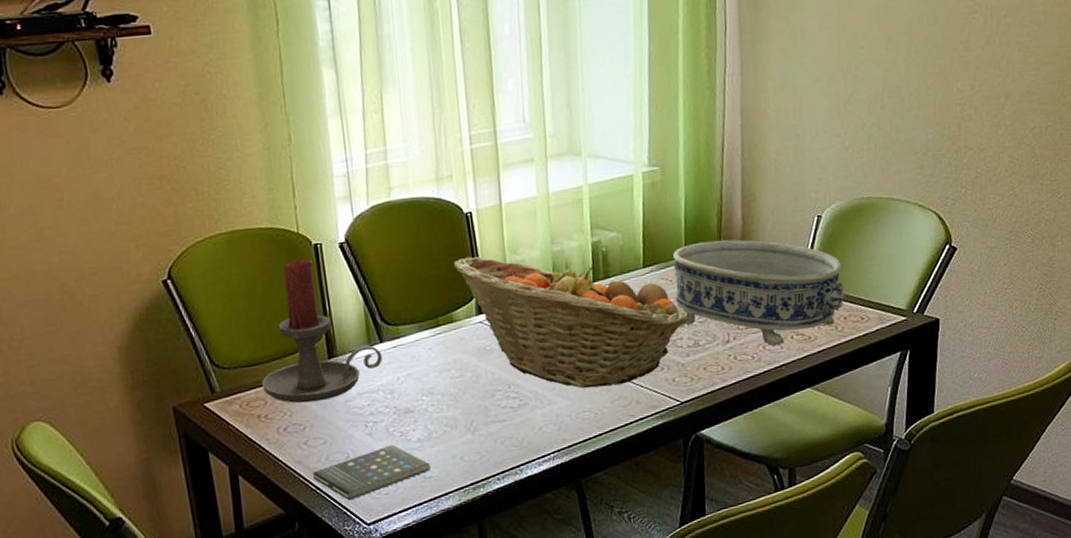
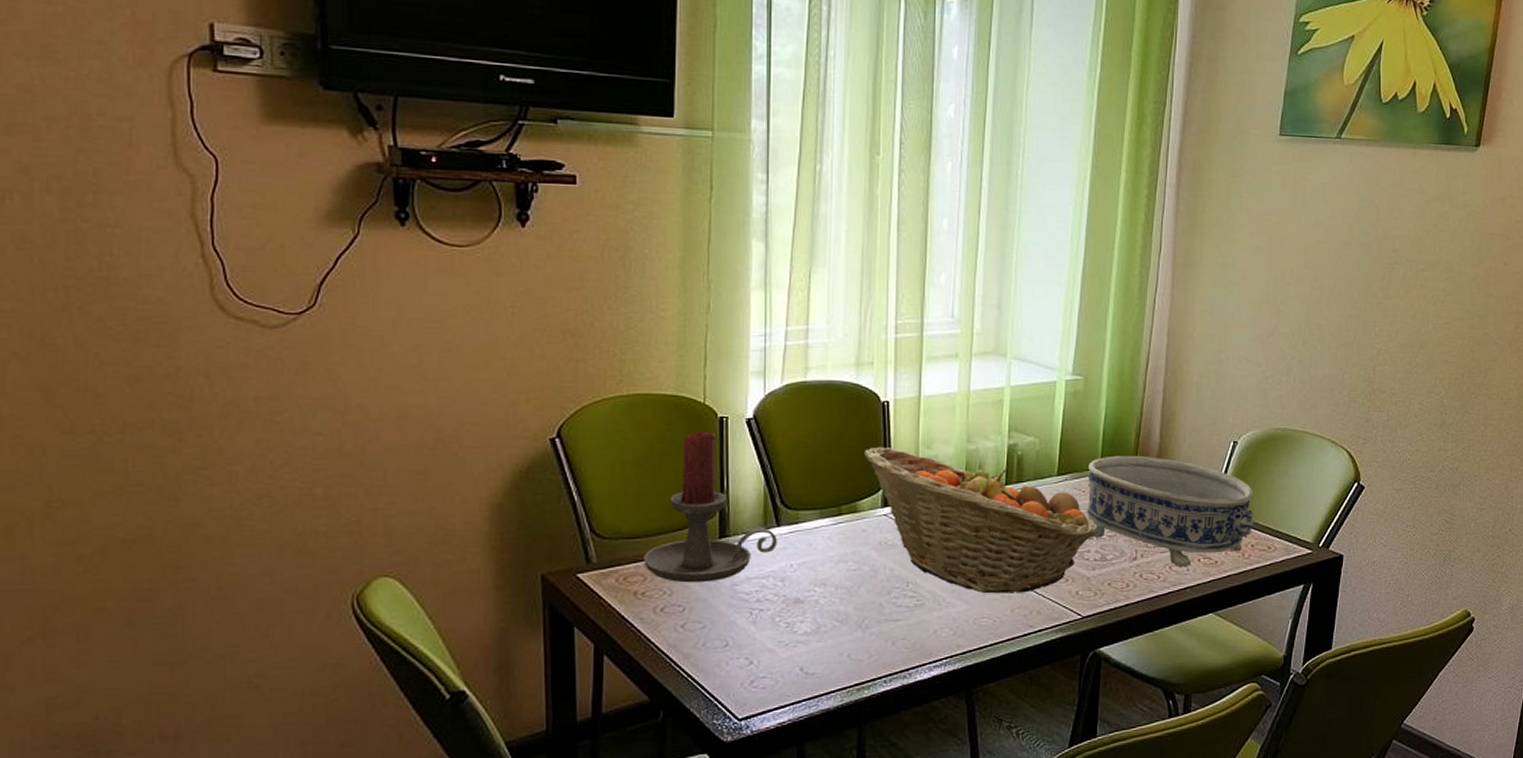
smartphone: present [313,444,431,501] -> none [686,635,815,692]

